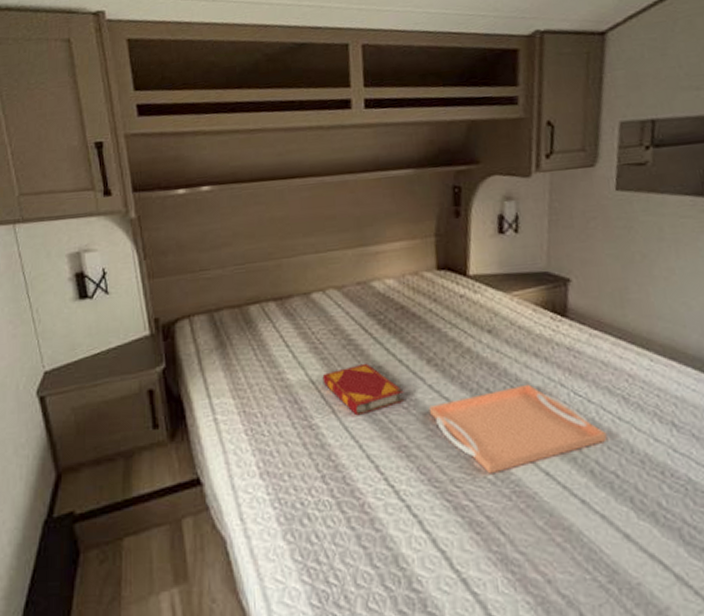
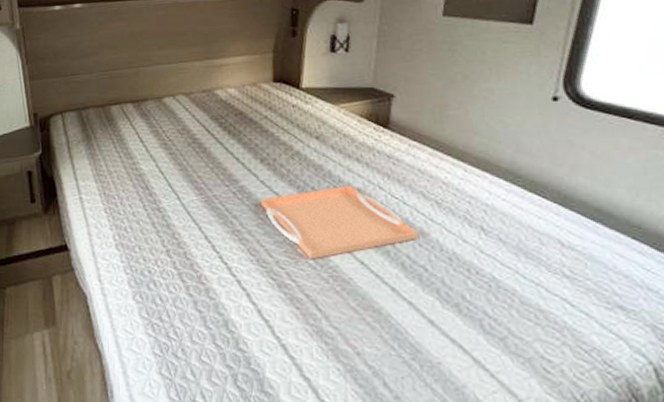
hardback book: present [322,363,405,416] -> none [170,159,240,203]

